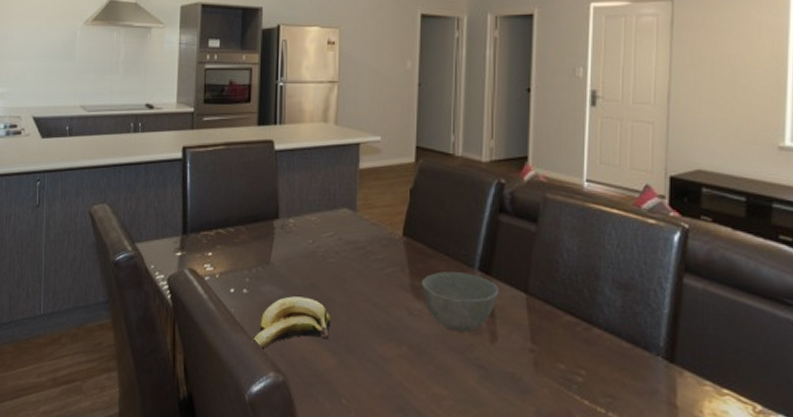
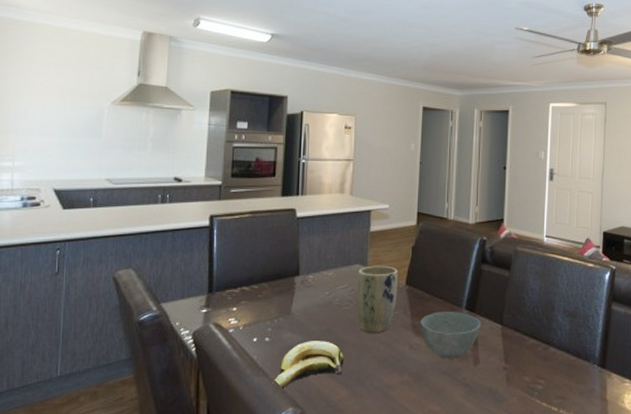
plant pot: none [344,210,393,293] -> present [356,266,398,333]

